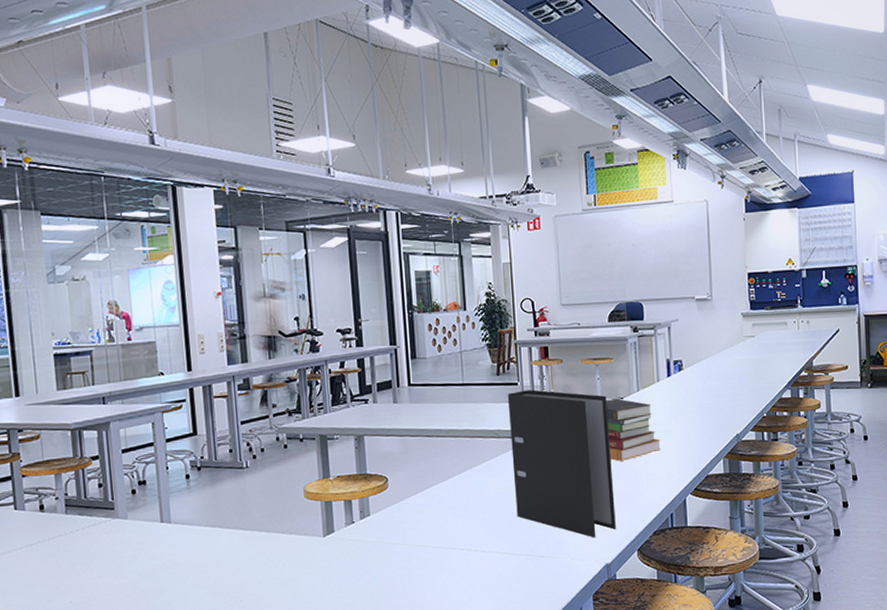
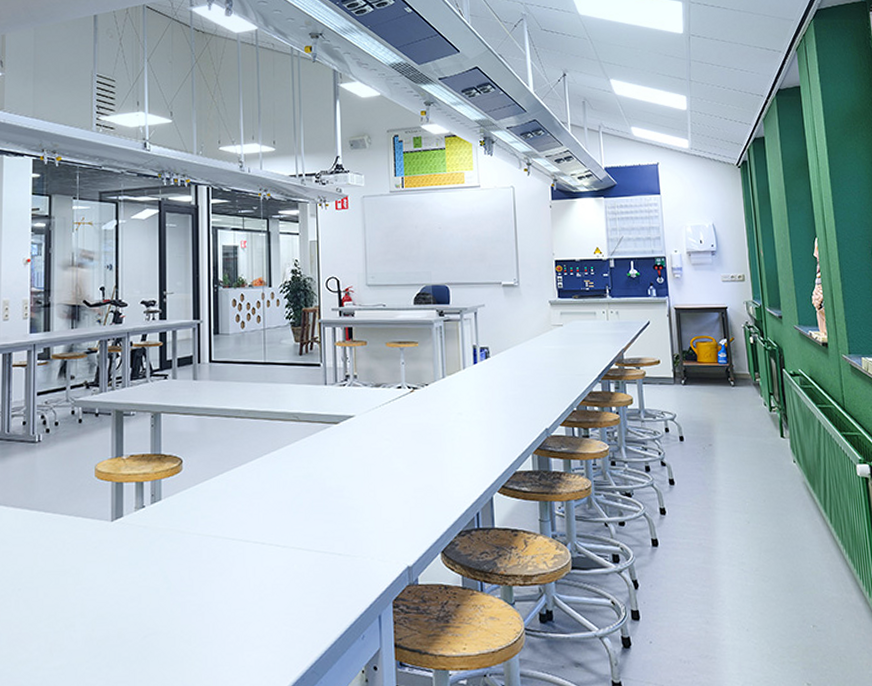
binder: present [507,389,616,538] -> none [309,372,419,536]
books: present [606,399,661,461] -> none [410,385,466,452]

